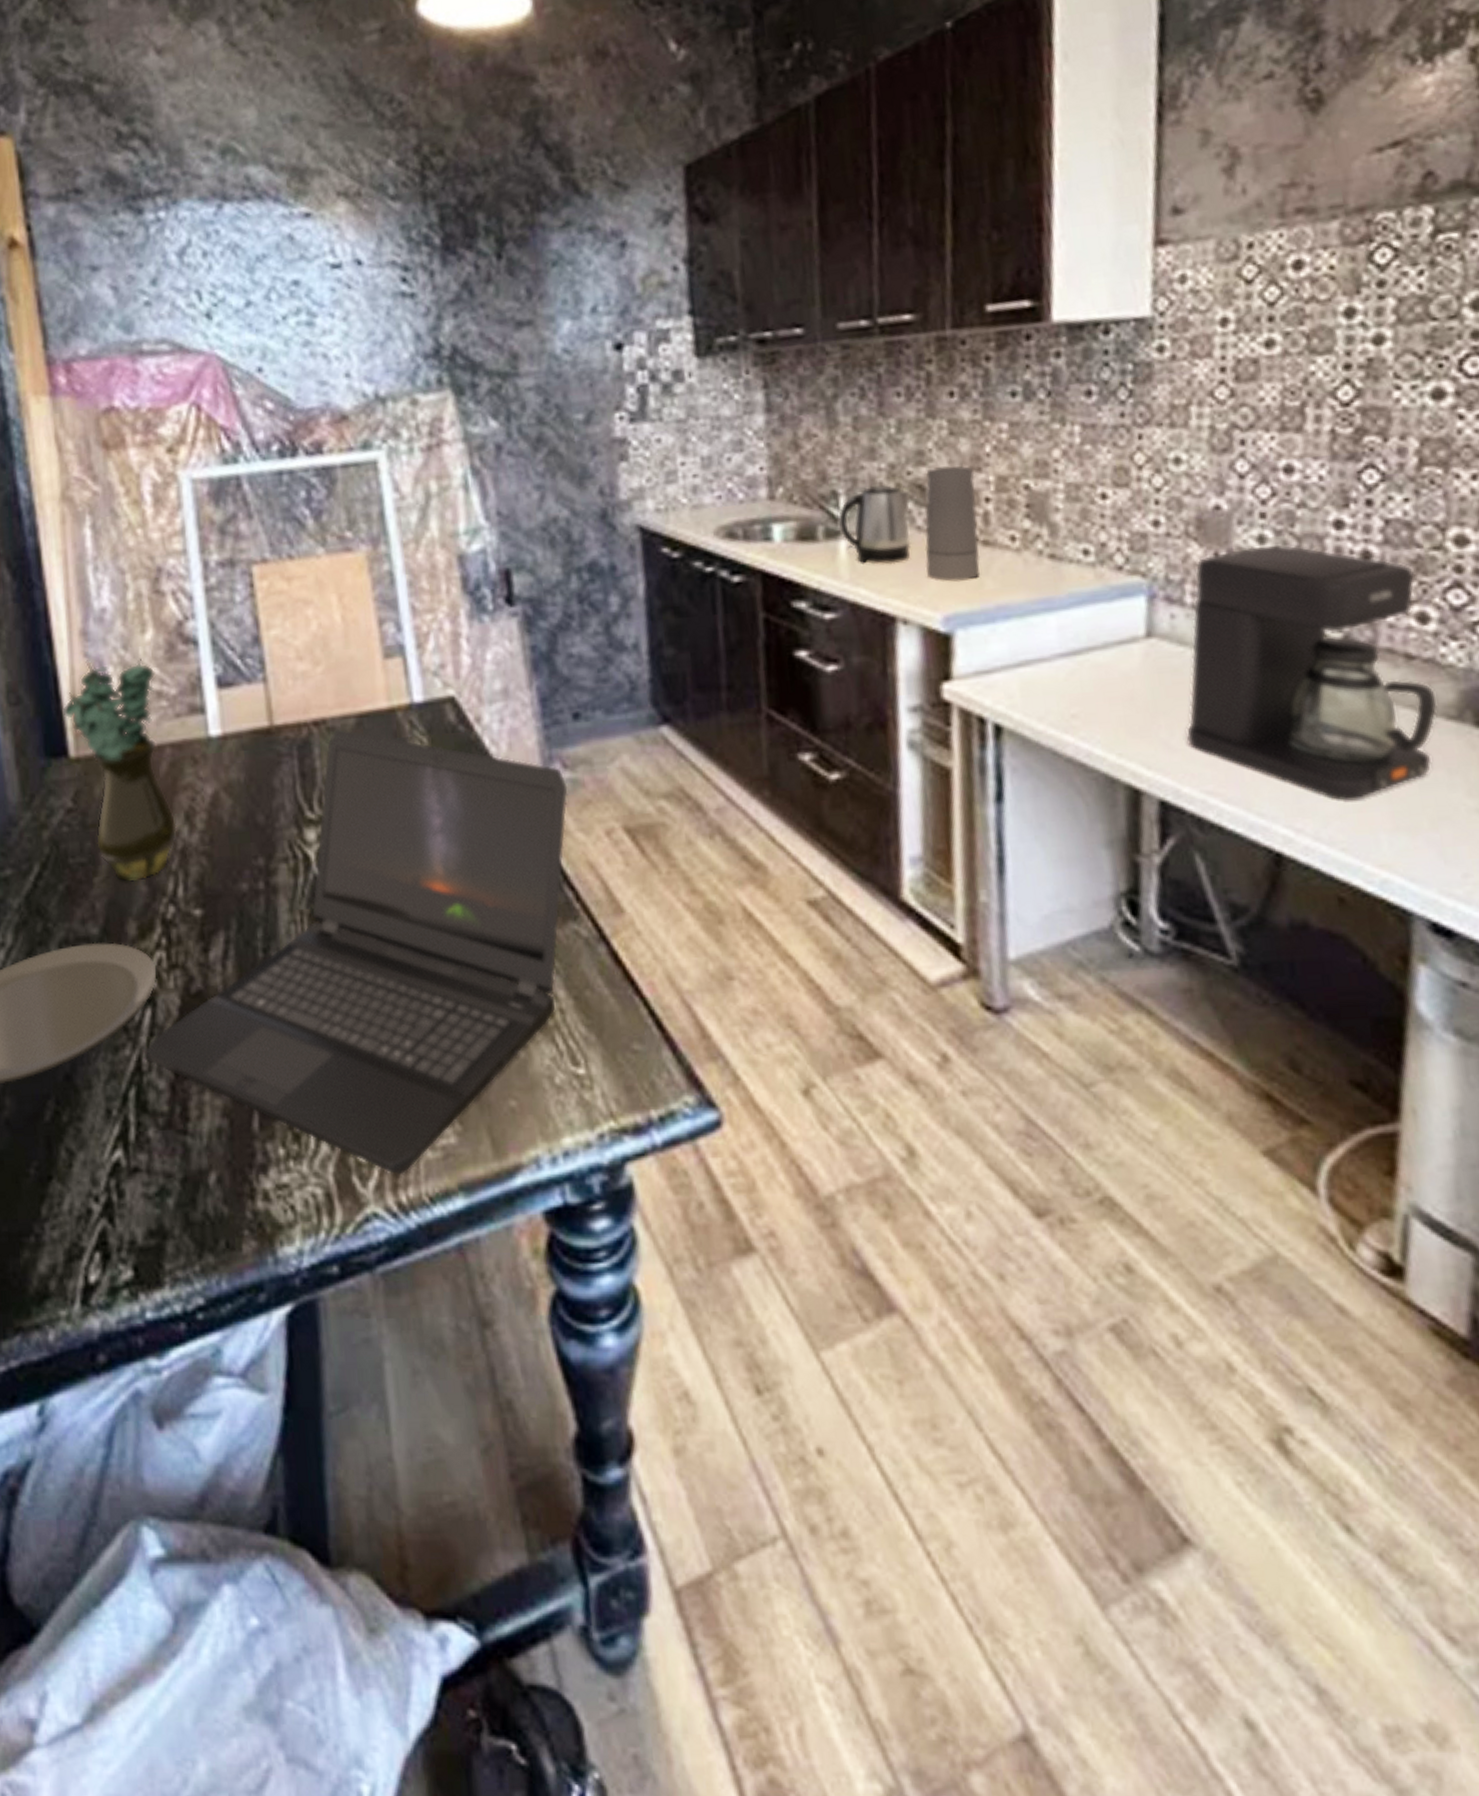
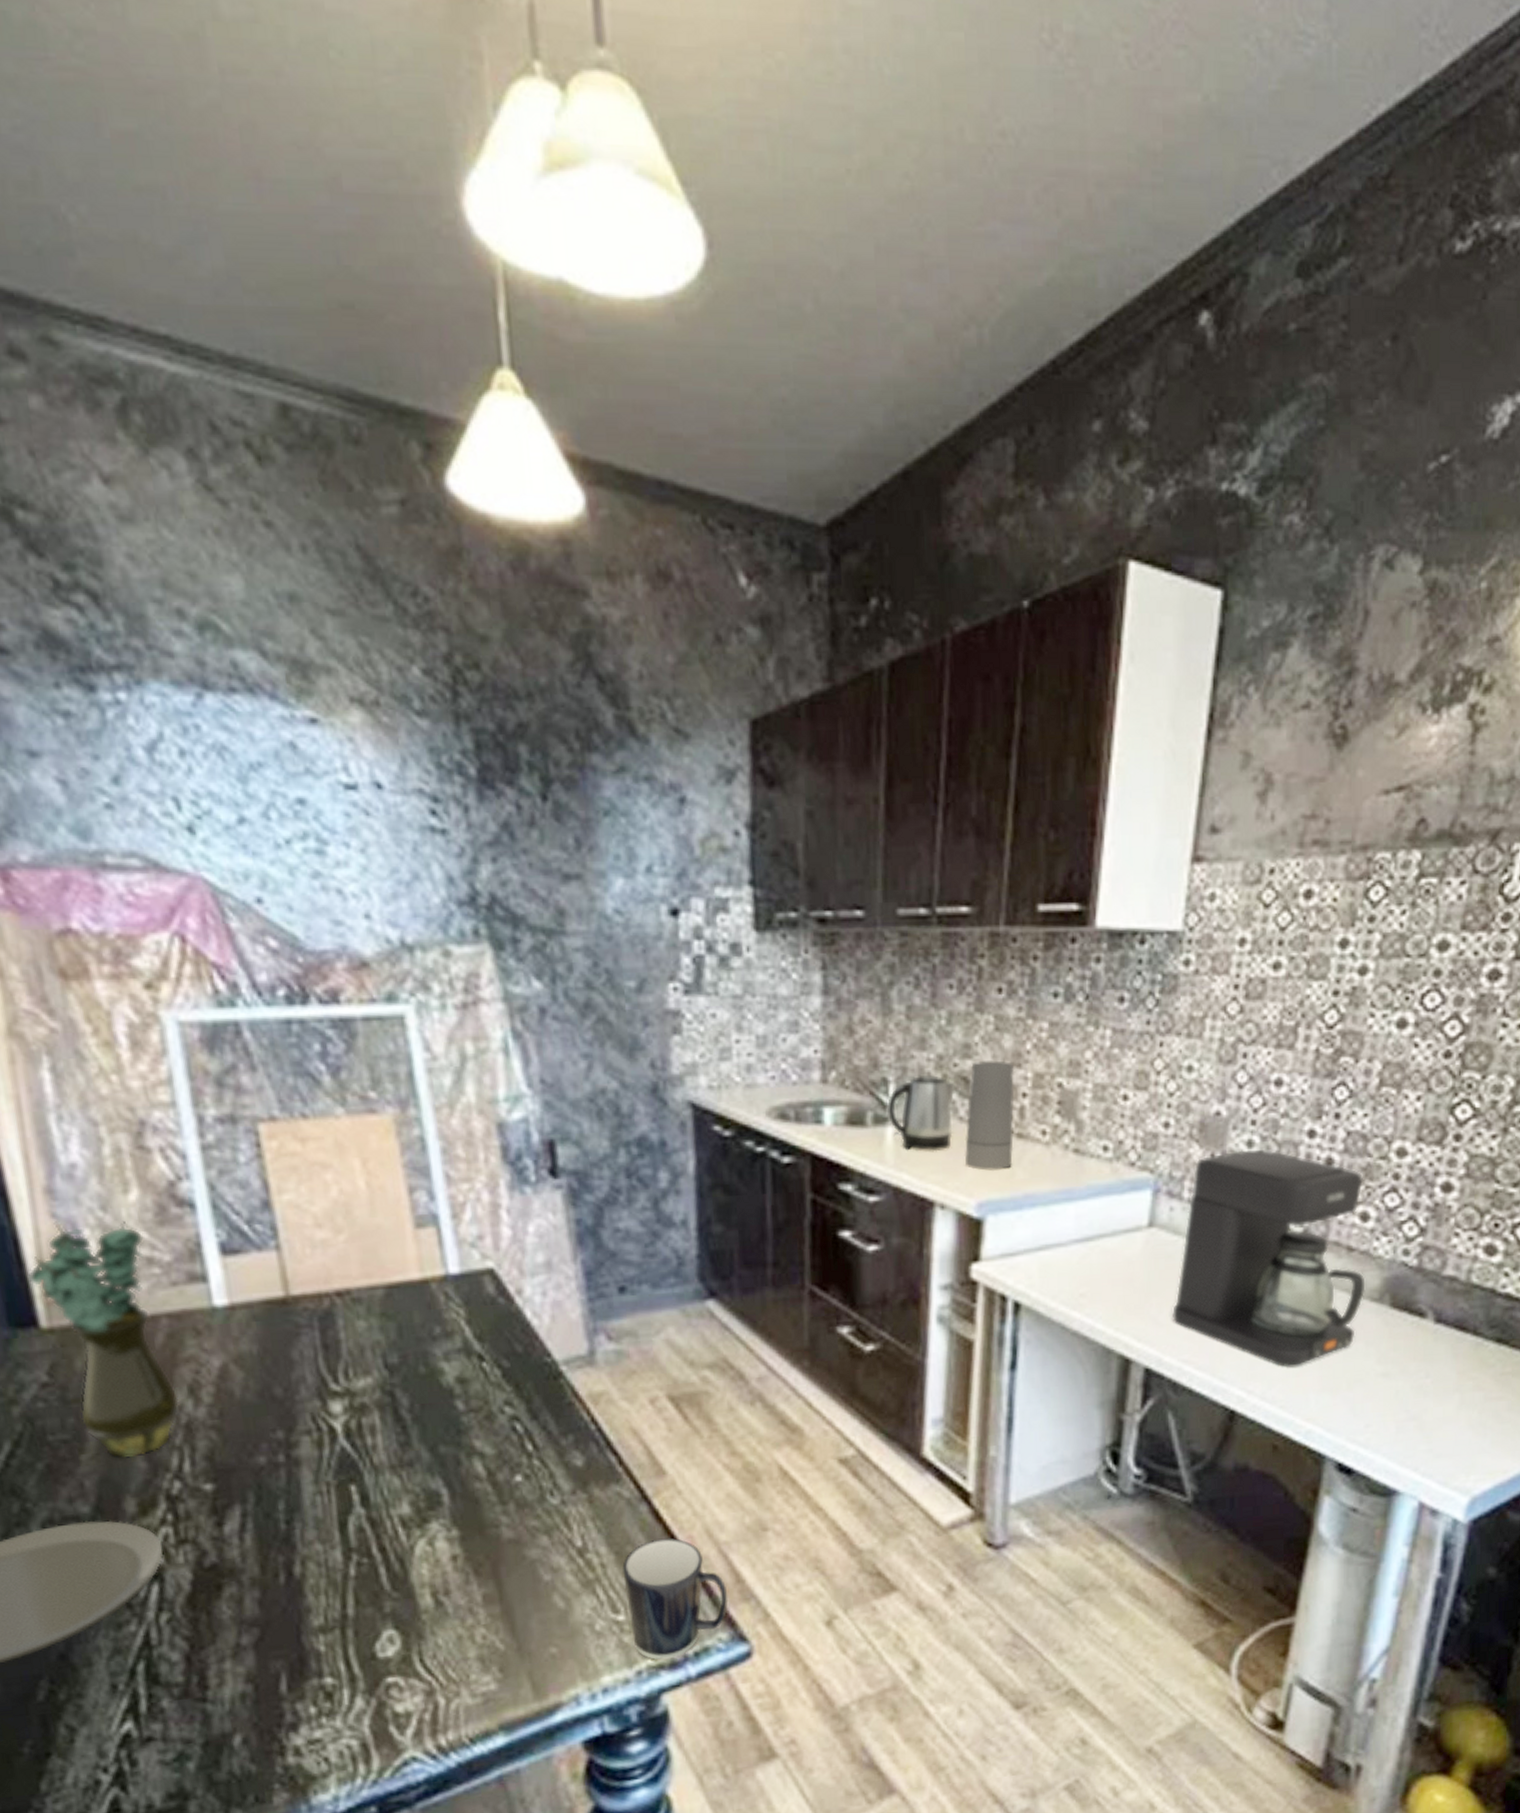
laptop computer: present [144,728,569,1176] -> none [152,1299,613,1722]
mug: none [581,983,694,1123] -> present [622,1538,729,1661]

